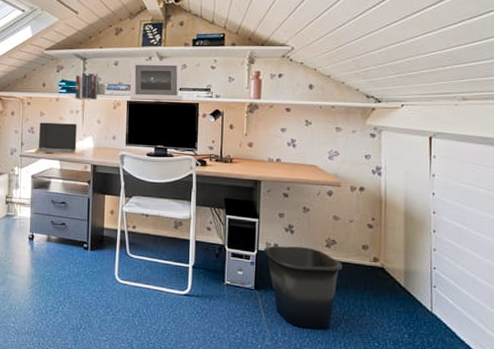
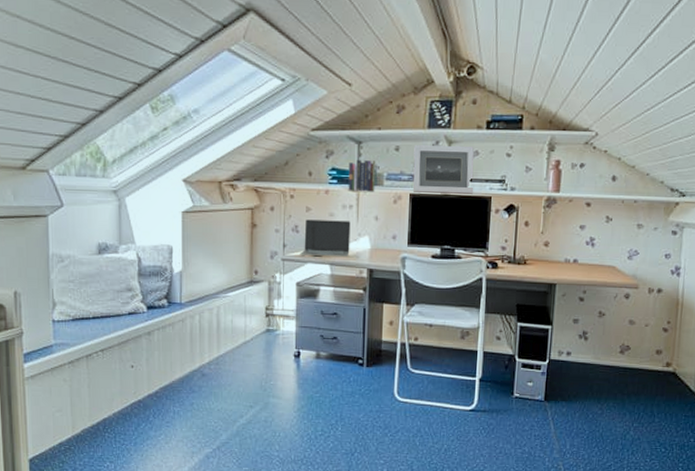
waste bin: present [264,245,342,329] -> none [556,353,635,439]

